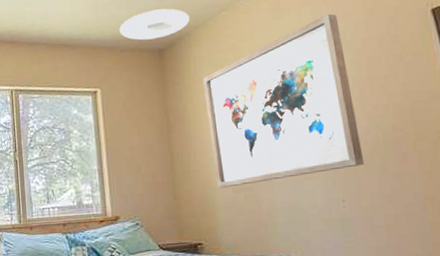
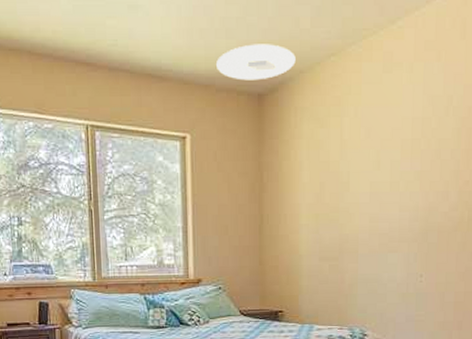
wall art: present [202,13,365,188] -> none [302,73,448,256]

